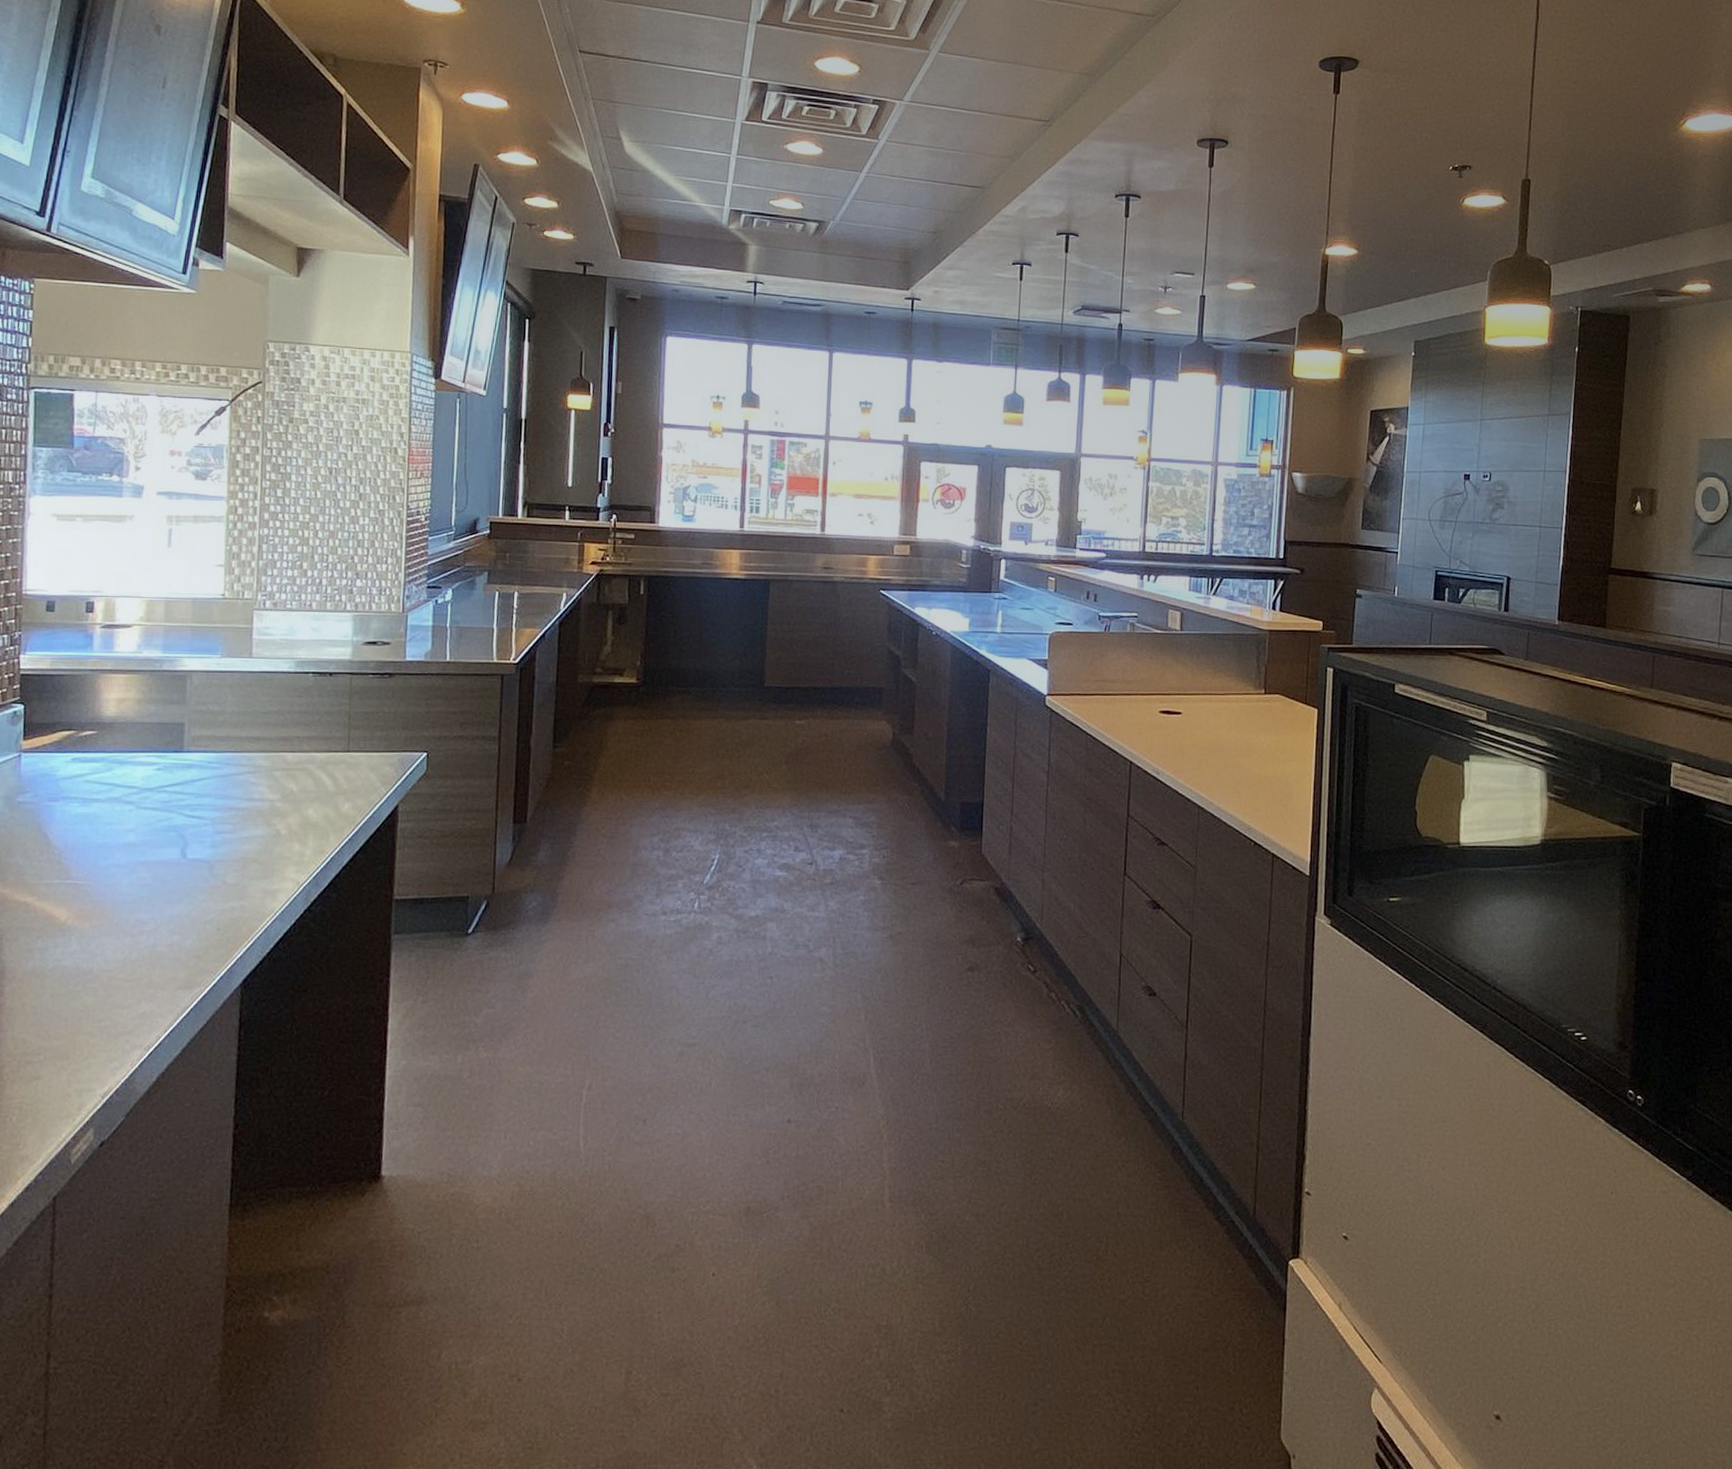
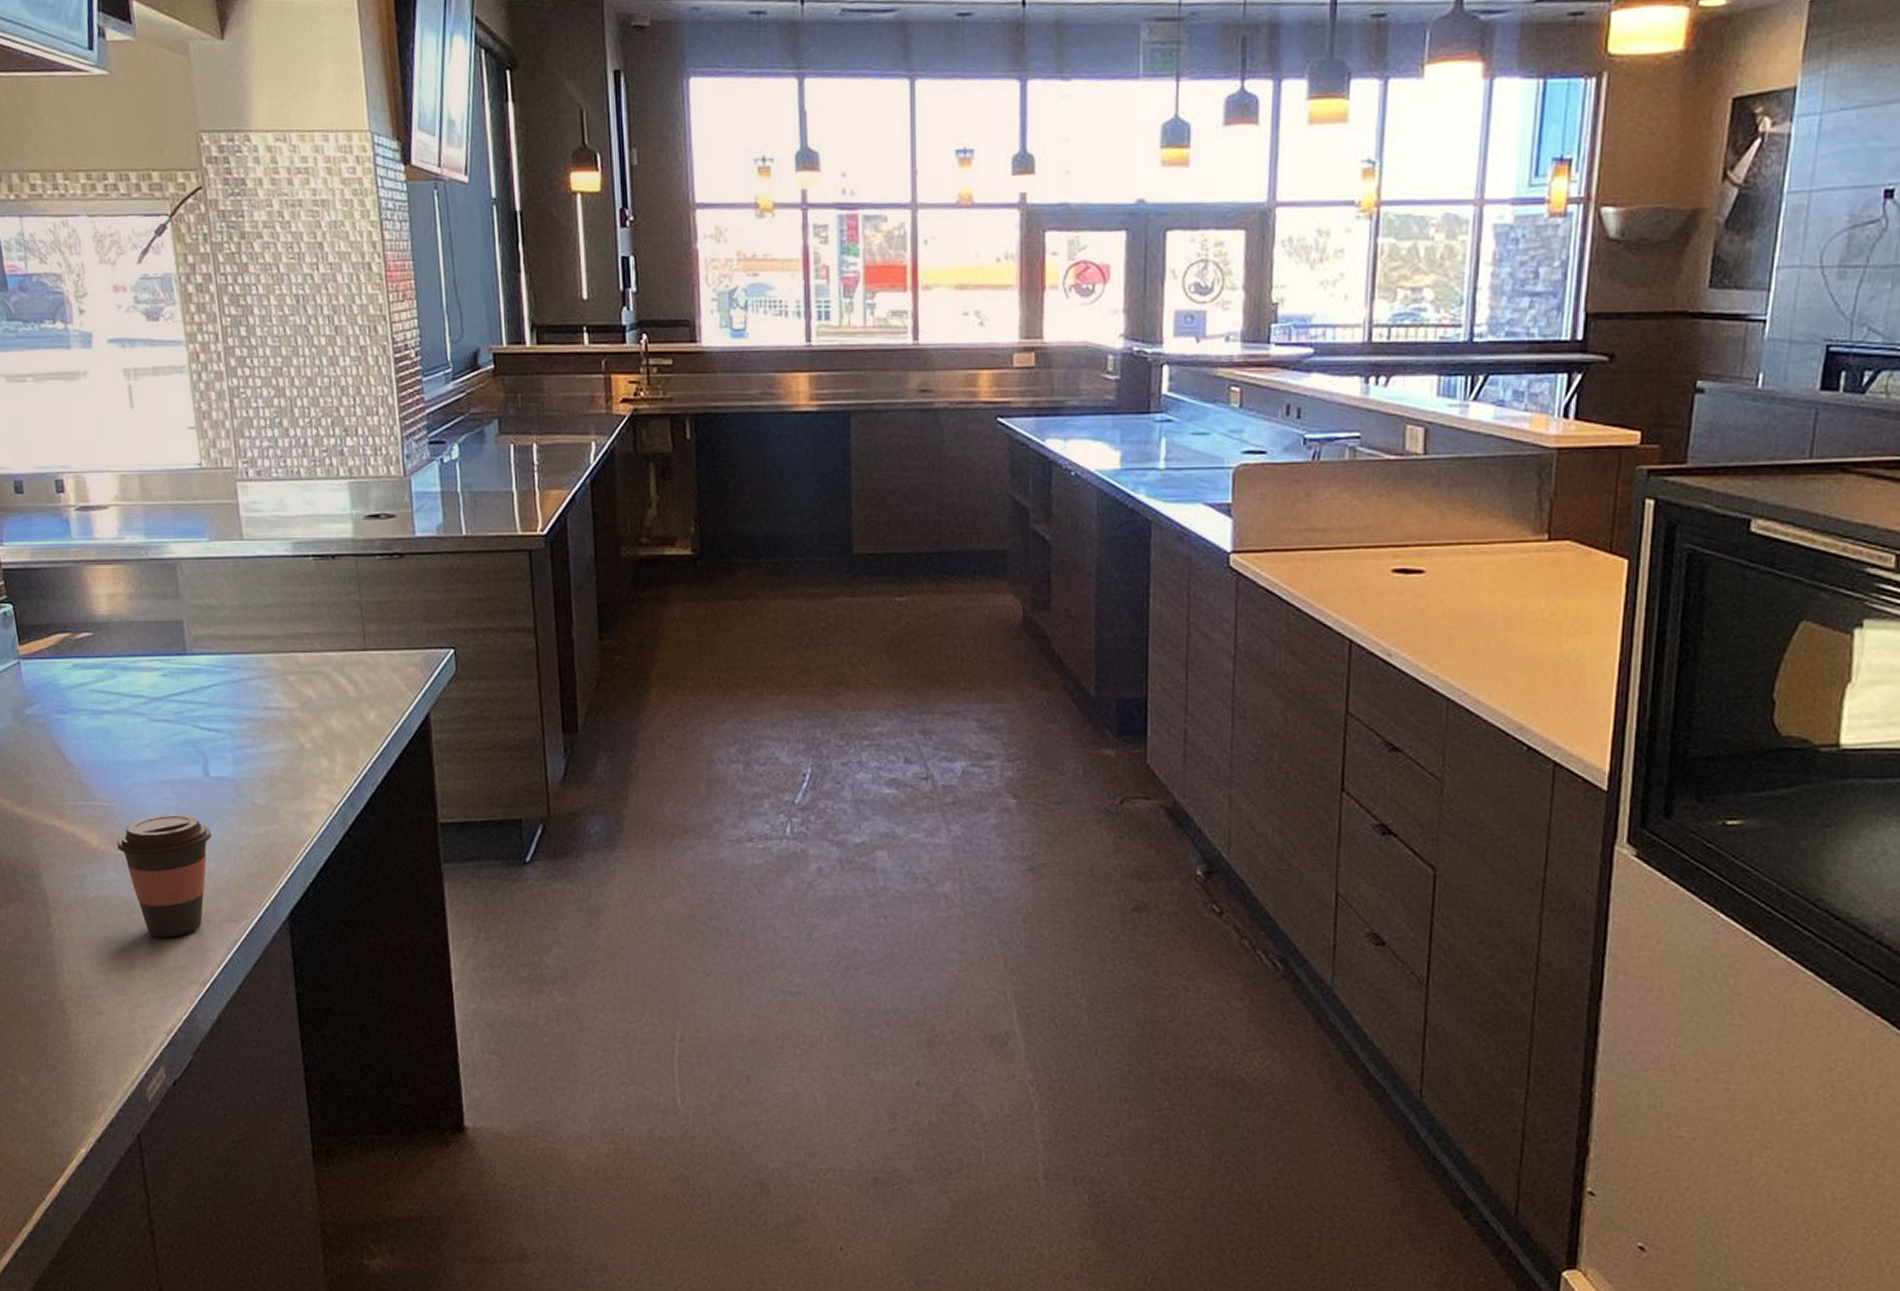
coffee cup: none [83,891,180,1005] -> present [116,813,212,938]

